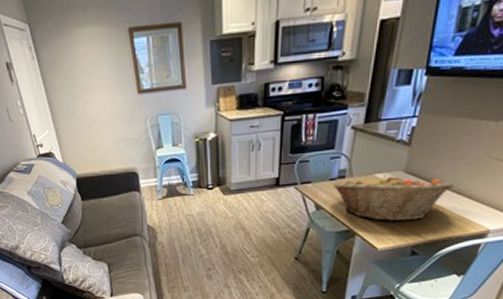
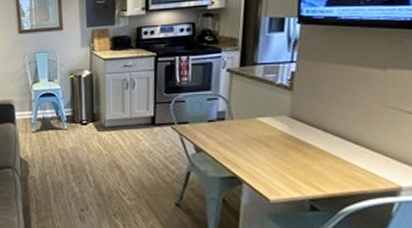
fruit basket: present [333,175,454,221] -> none [212,119,349,171]

